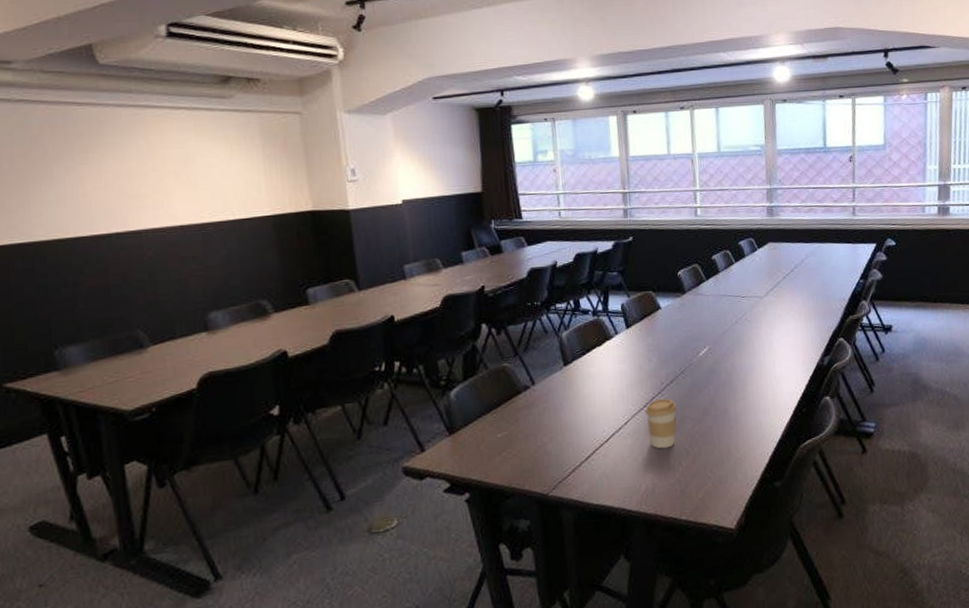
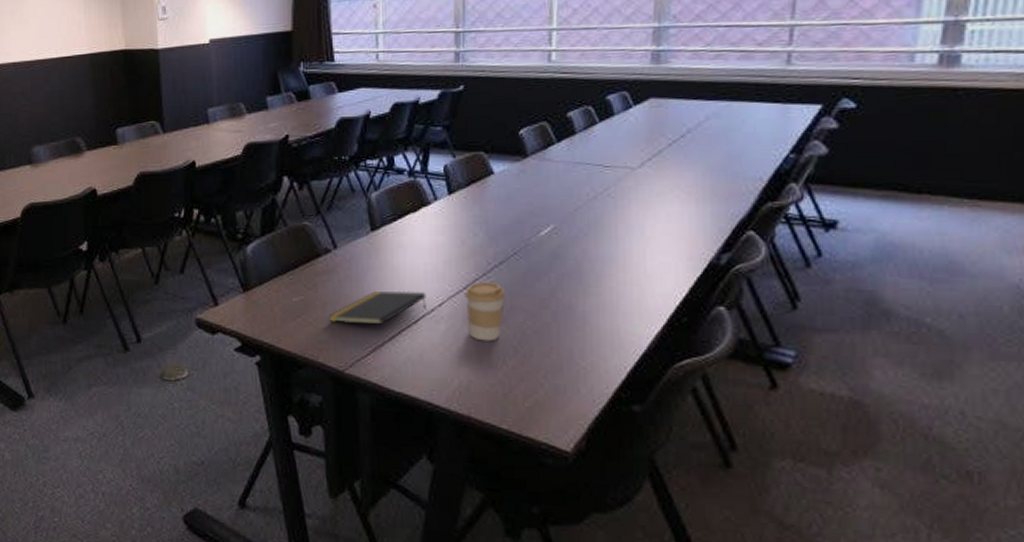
notepad: none [531,413,615,452] -> present [329,290,427,325]

